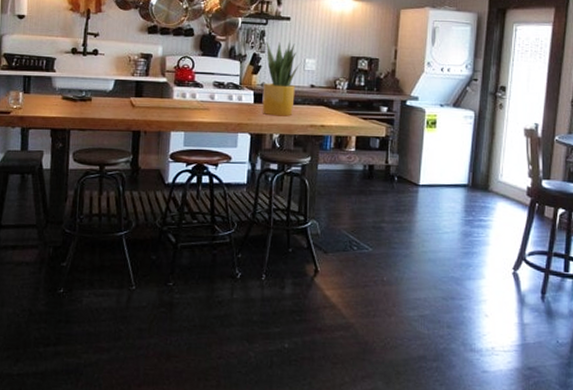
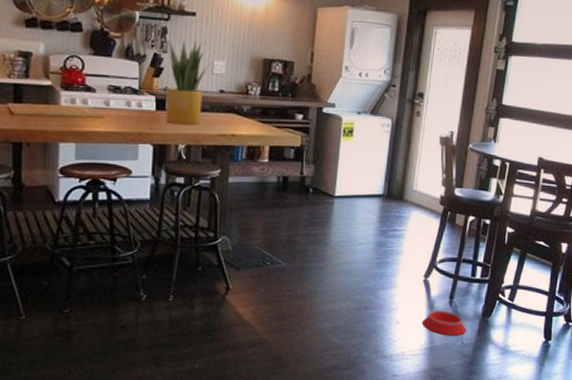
pet bowl: none [513,305,561,334] -> present [423,311,466,336]

